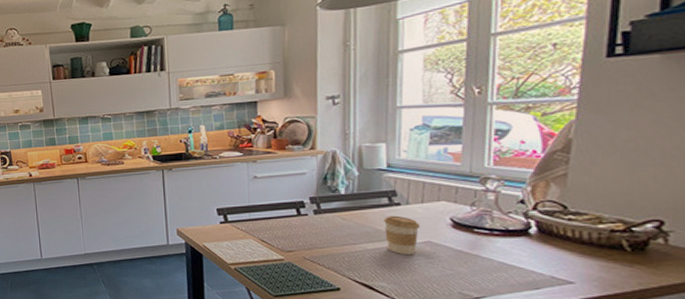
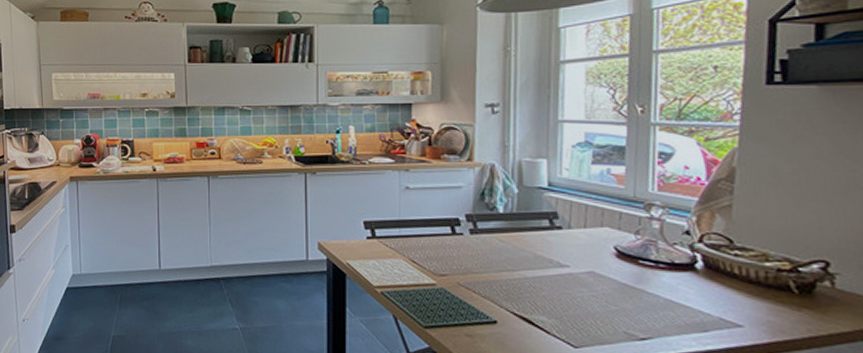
coffee cup: present [384,215,421,256] -> none [545,240,583,287]

